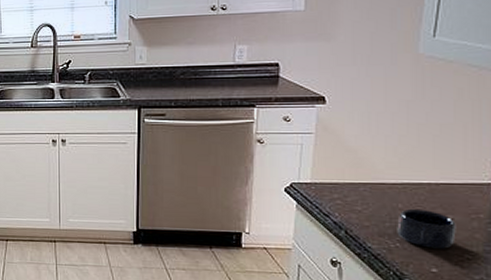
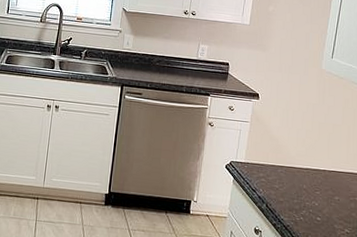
mug: present [397,208,456,249] -> none [302,189,341,224]

